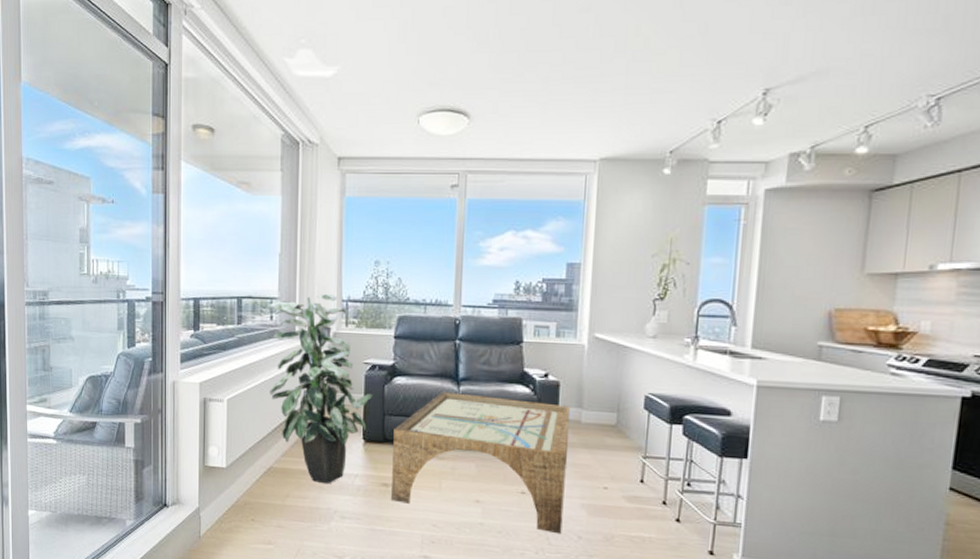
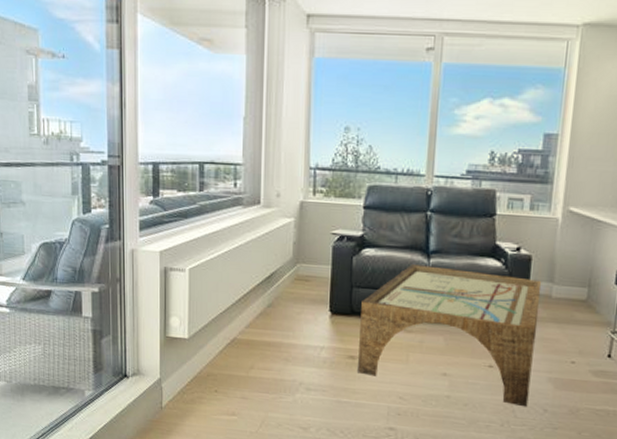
indoor plant: present [267,293,373,484] -> none [231,160,341,356]

